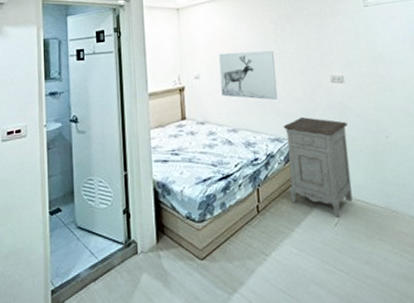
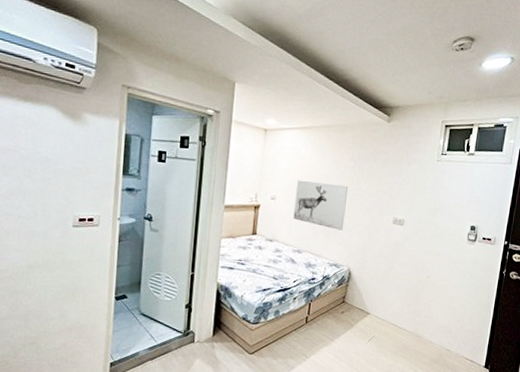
nightstand: present [283,117,353,218] -> none [336,249,398,335]

